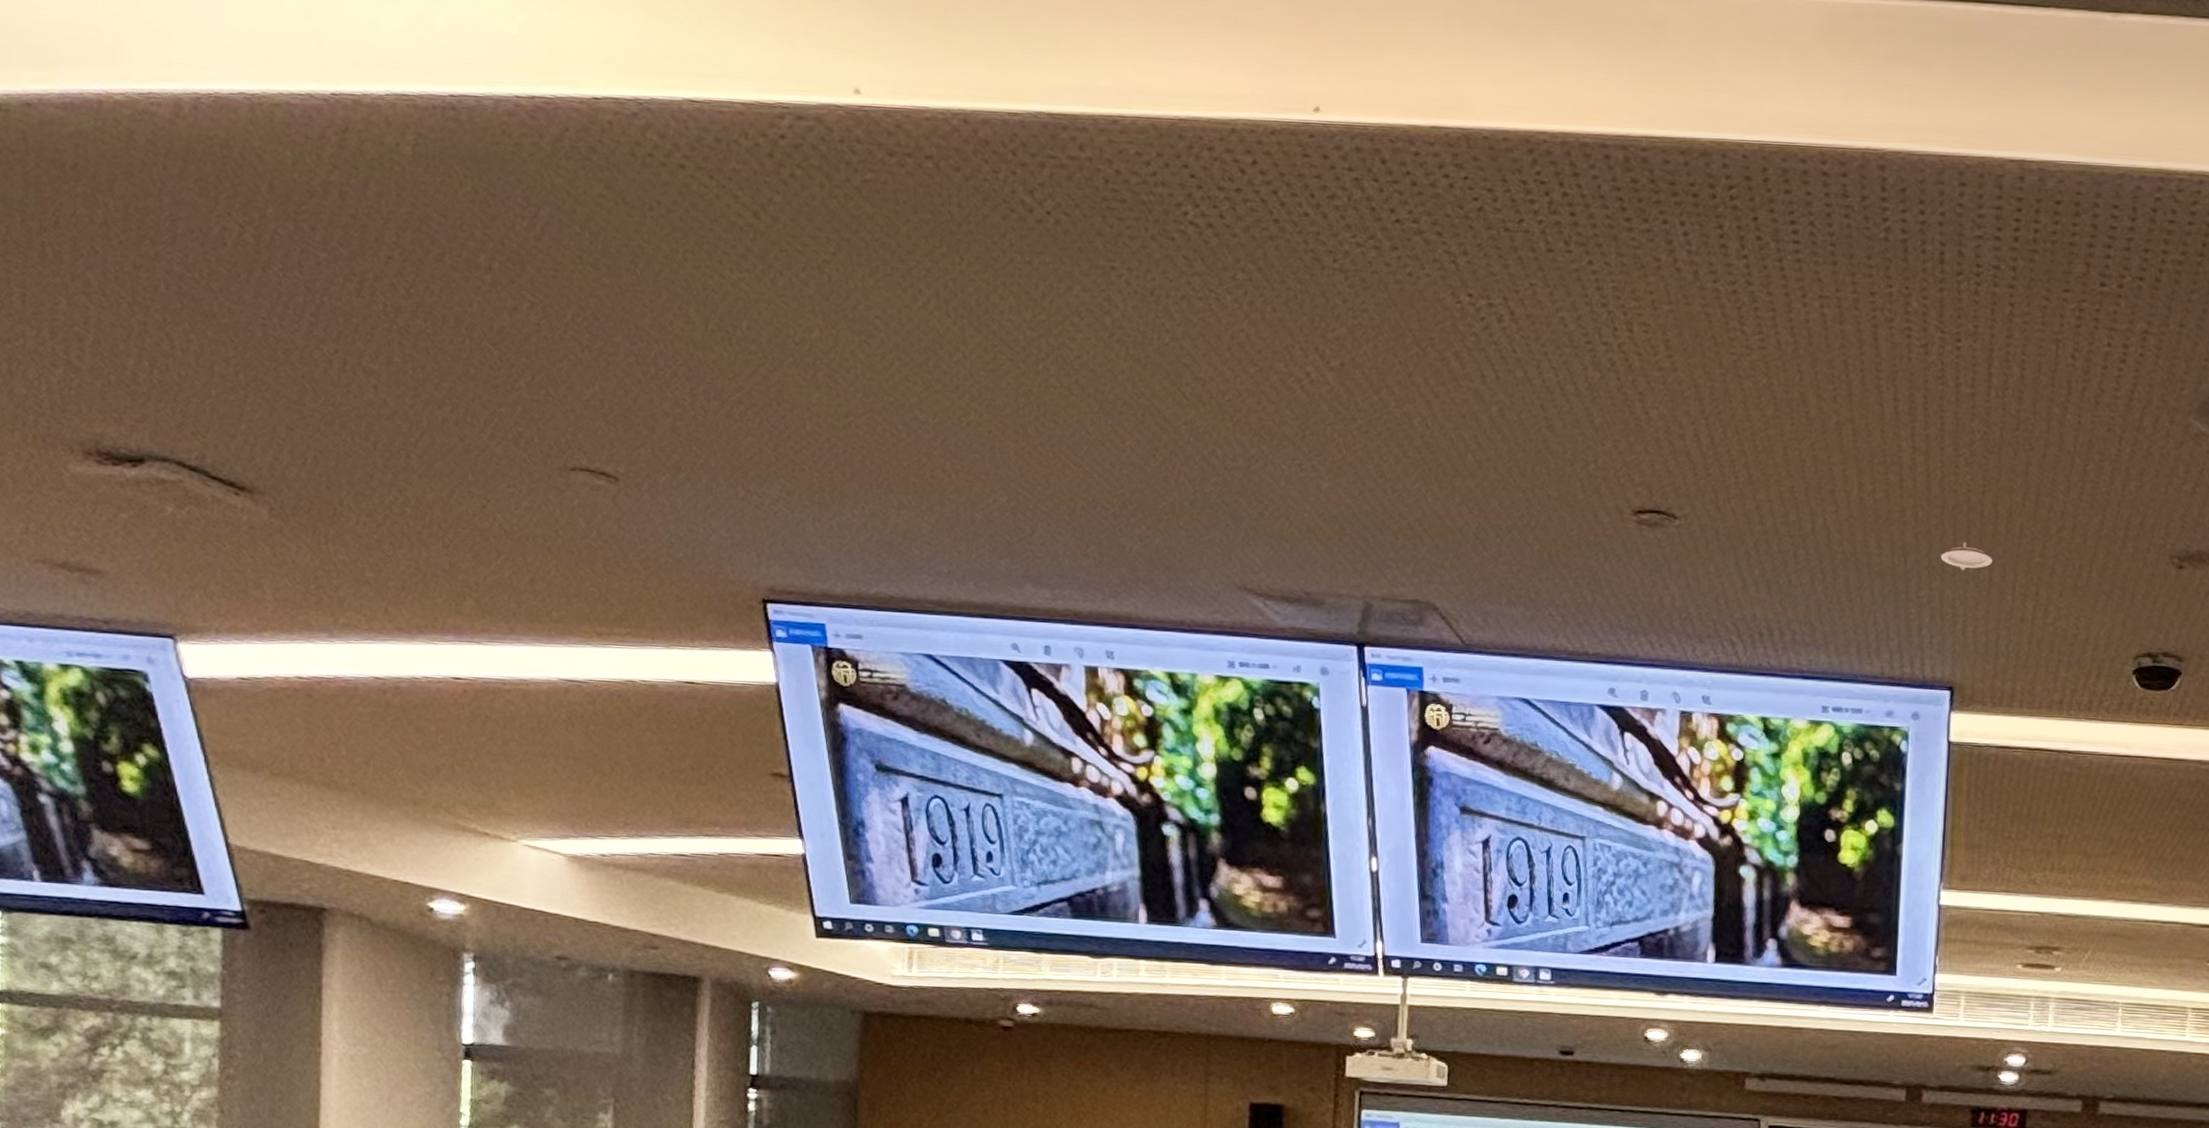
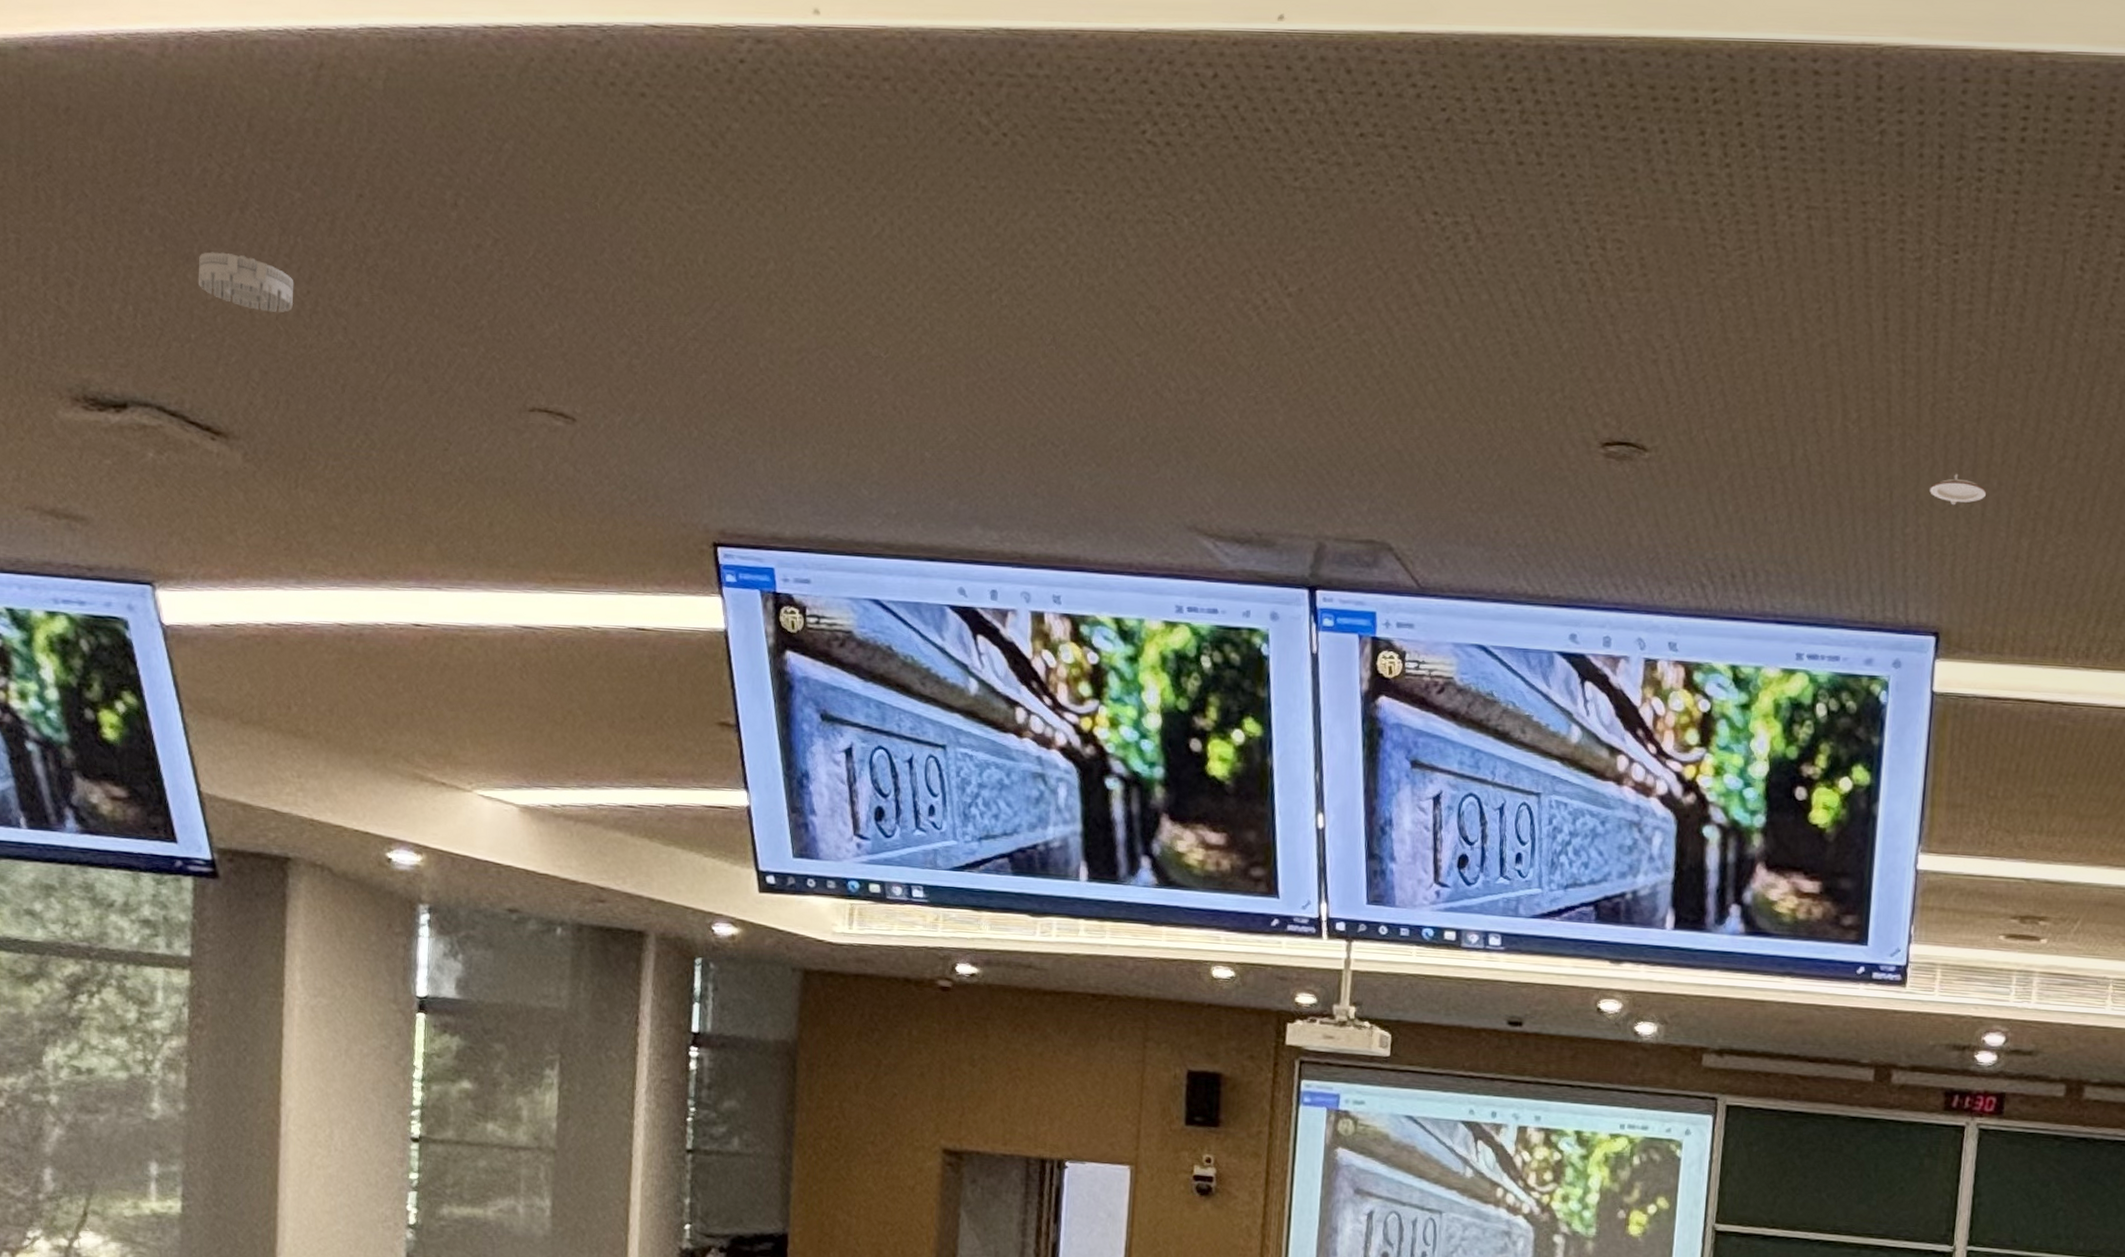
smoke detector: none [218,309,321,370] -> present [198,252,294,312]

